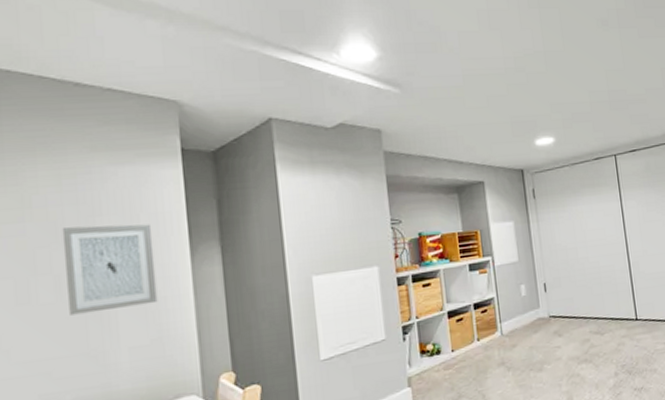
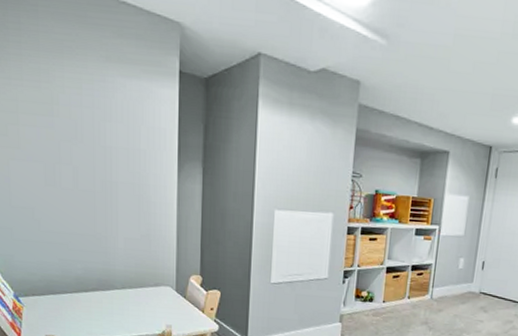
wall art: present [61,224,158,316] -> none [80,127,149,206]

